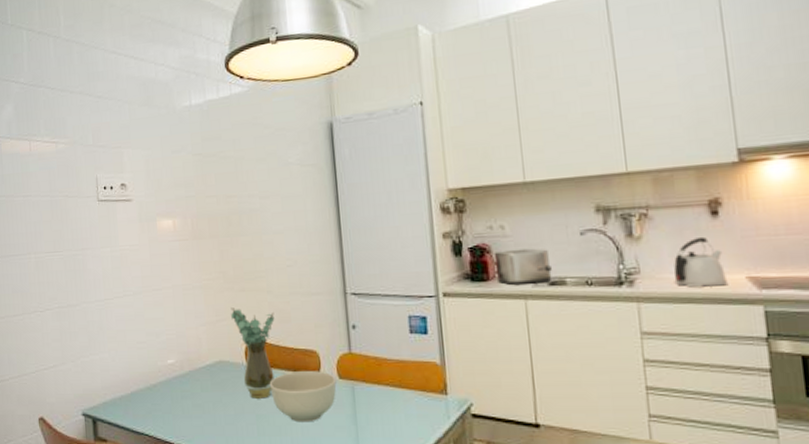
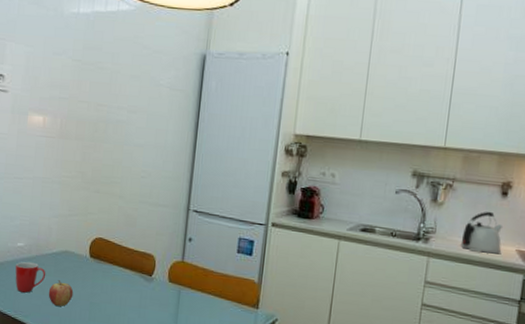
mug: none [169,379,204,414] -> present [15,261,46,293]
fruit: none [209,395,237,424] -> present [48,280,74,307]
vase: present [231,308,275,399] -> none [83,205,122,290]
bowl: present [269,371,337,423] -> none [106,270,166,315]
toaster: present [494,248,552,286] -> none [319,195,367,229]

